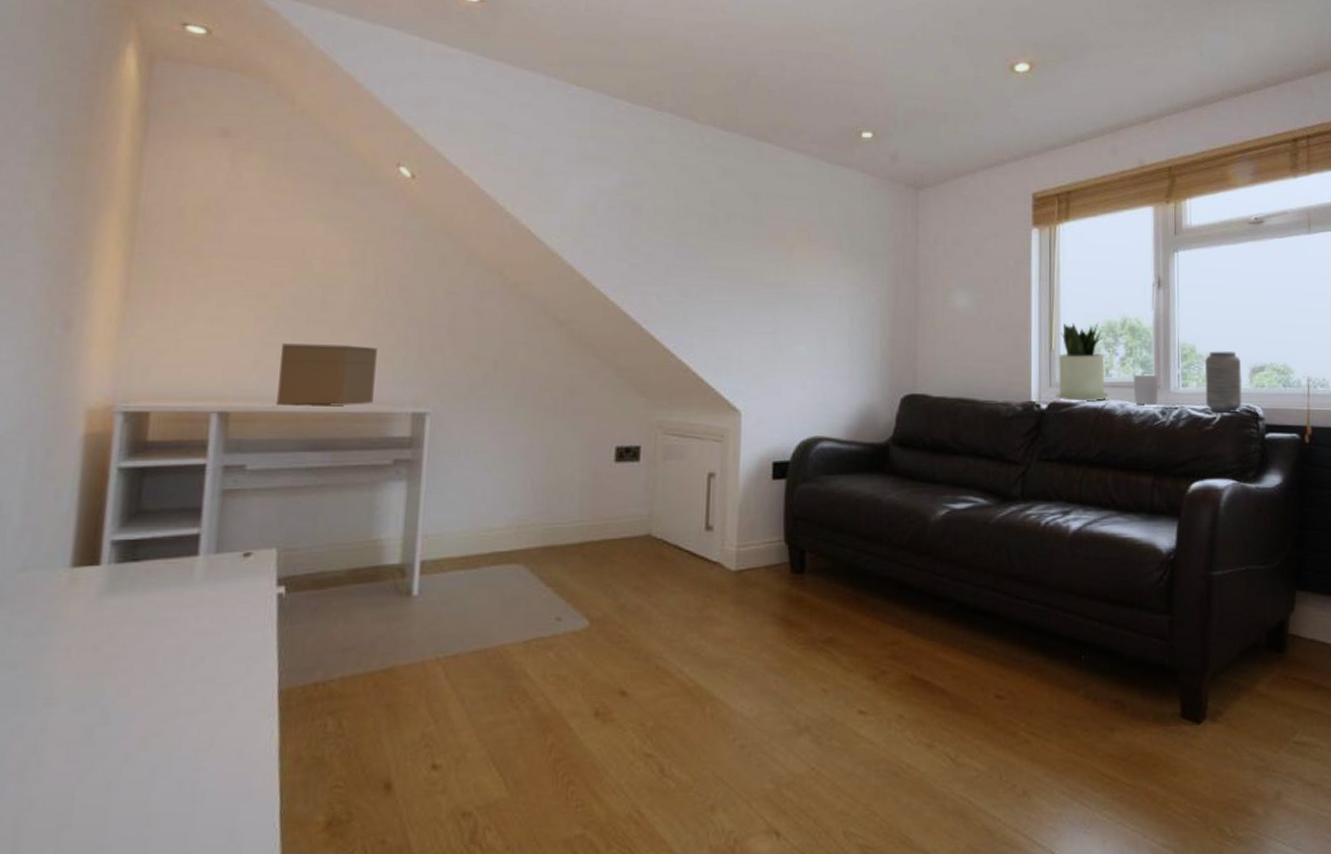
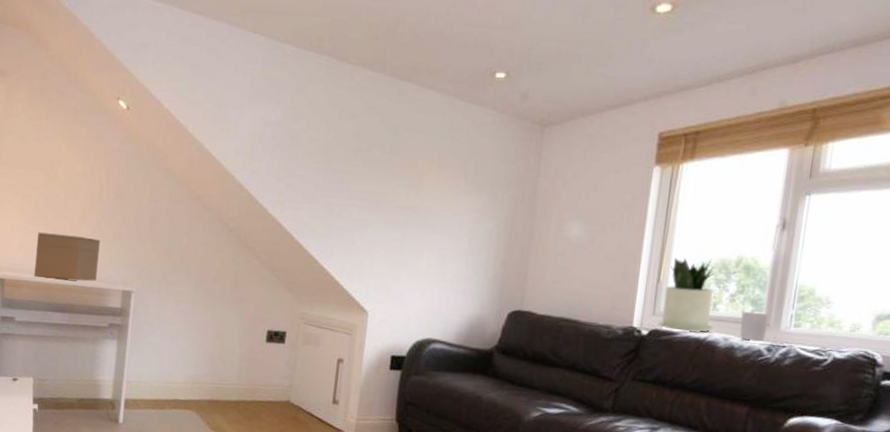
vase: present [1204,351,1242,414] -> none [818,295,865,357]

